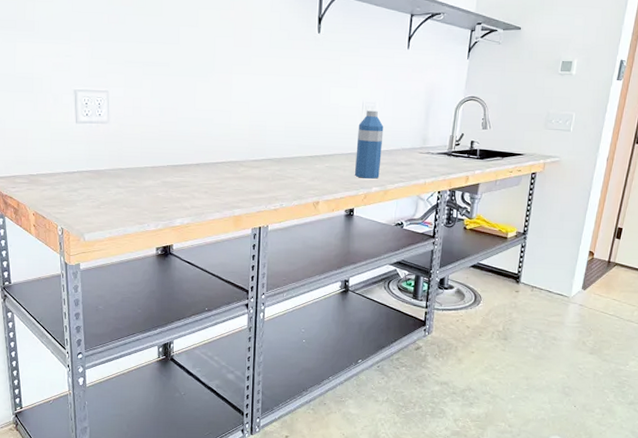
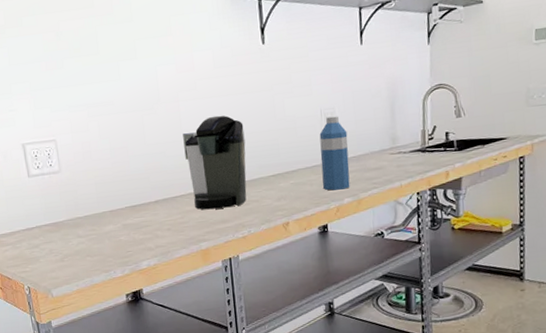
coffee maker: none [231,92,290,180] -> present [183,115,247,210]

